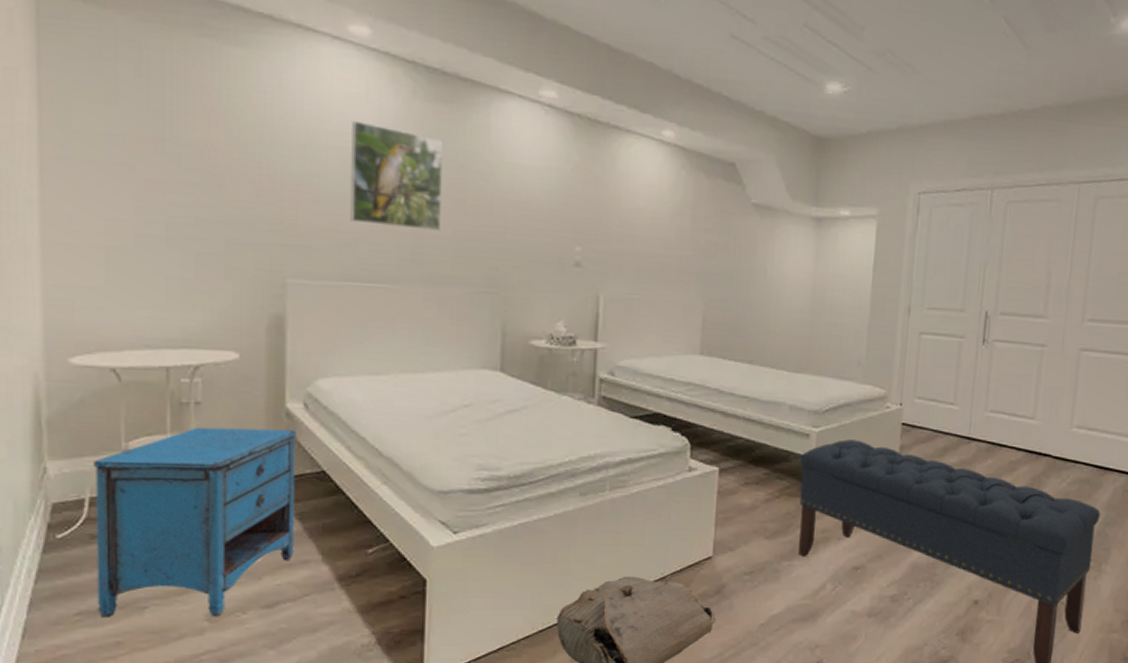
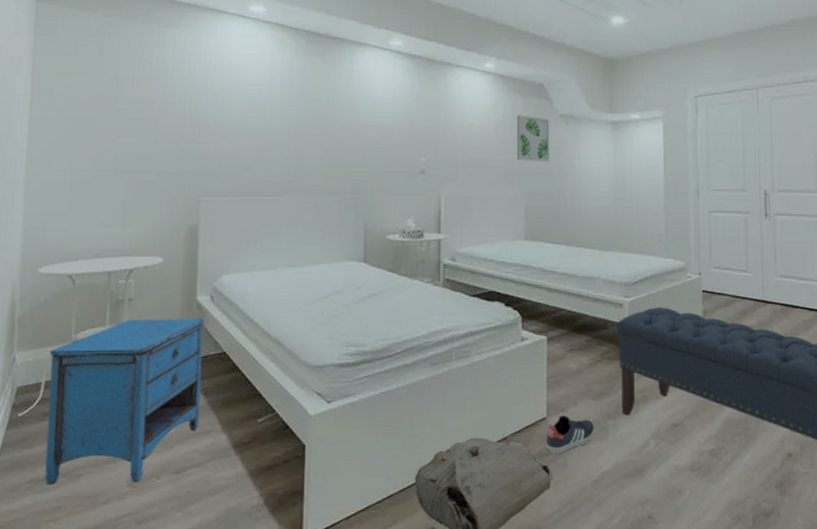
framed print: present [350,120,443,231] -> none [249,74,318,153]
wall art: none [695,201,740,261] -> present [516,115,550,161]
sneaker: none [709,555,766,596] -> present [546,415,594,454]

